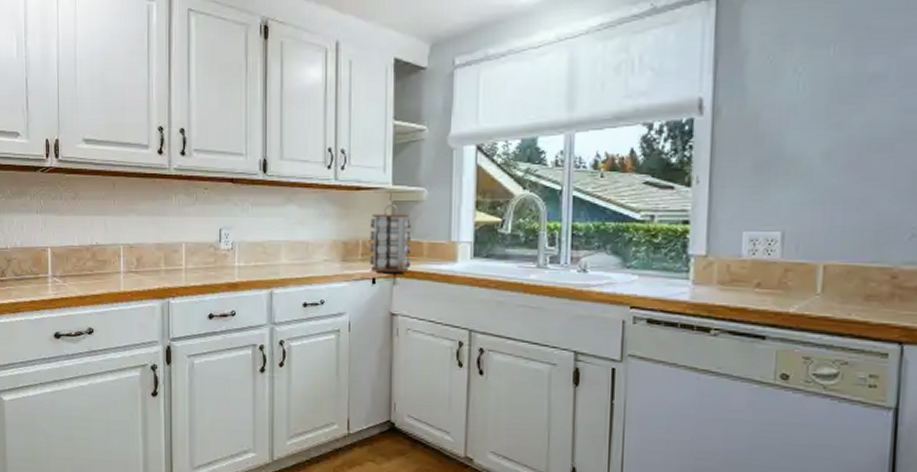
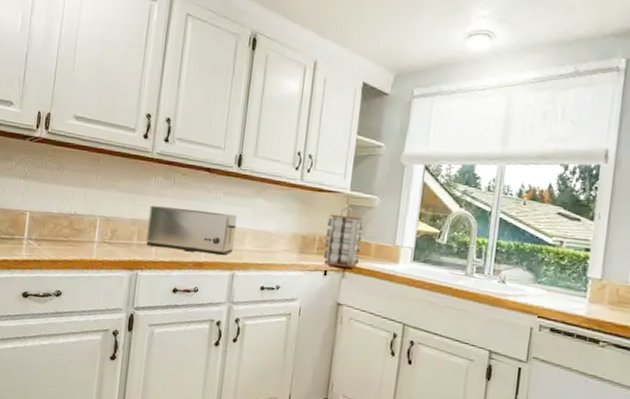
toaster: none [174,225,269,274] -> present [146,205,238,256]

